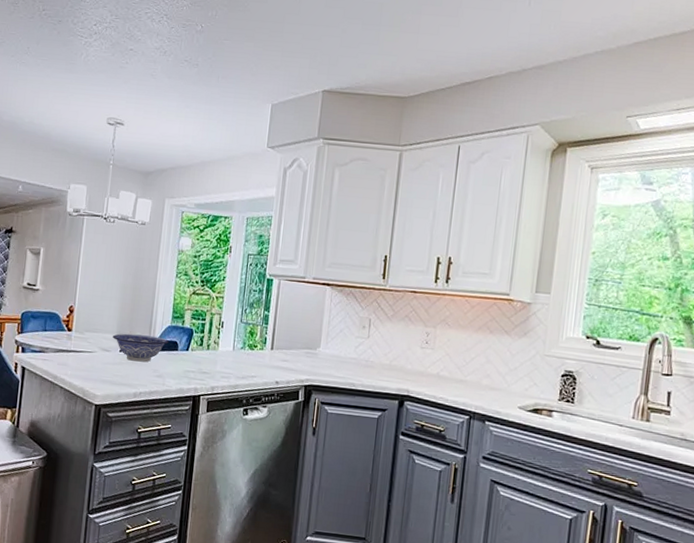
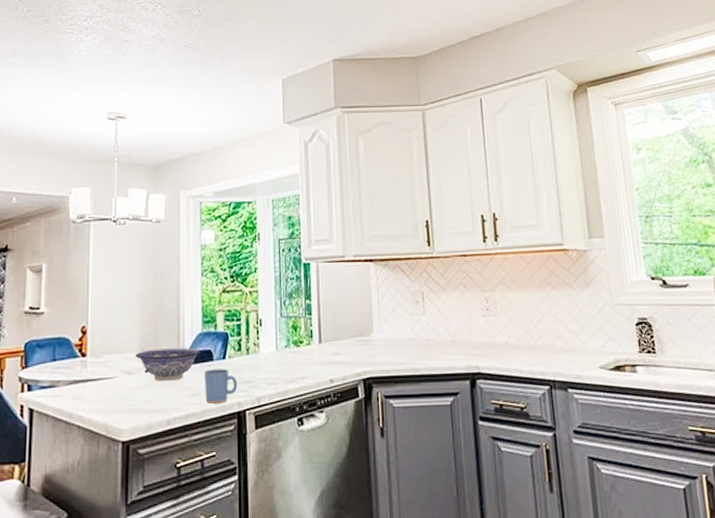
mug: none [167,357,197,387] -> present [204,369,238,404]

